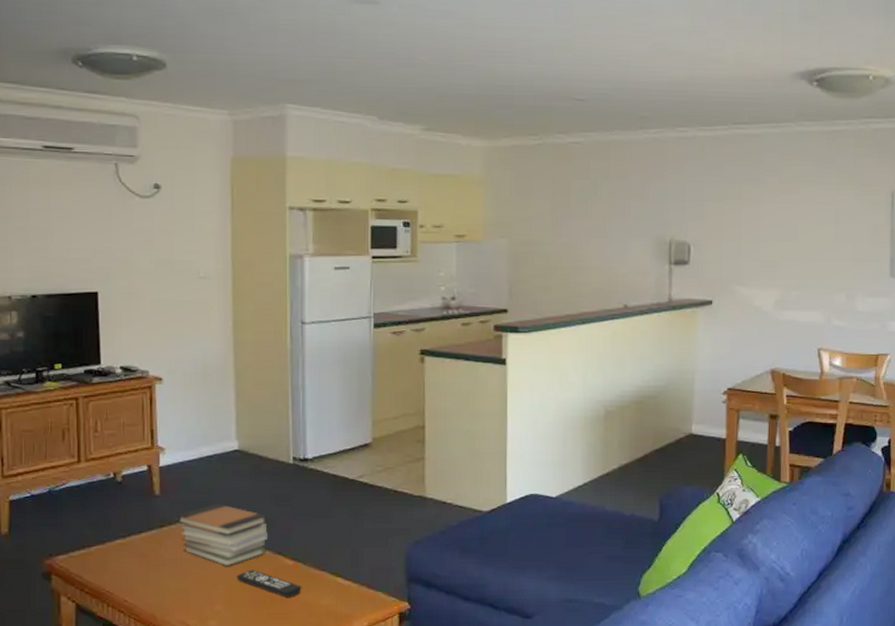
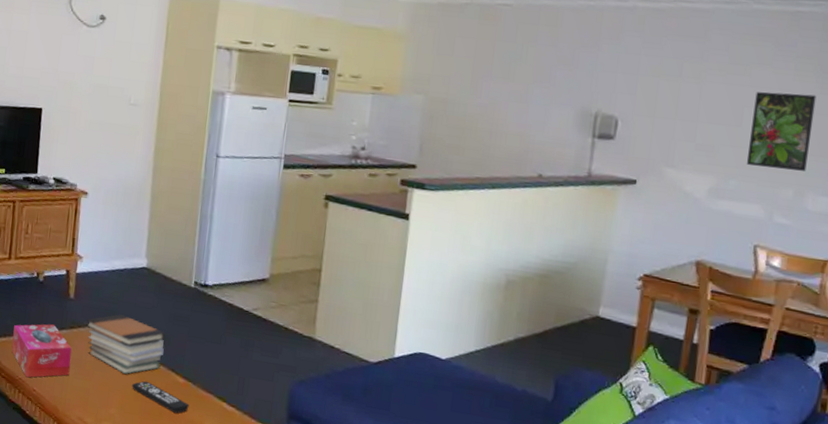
tissue box: none [93,526,165,589] -> present [11,324,72,378]
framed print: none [804,206,856,276] -> present [746,92,817,171]

